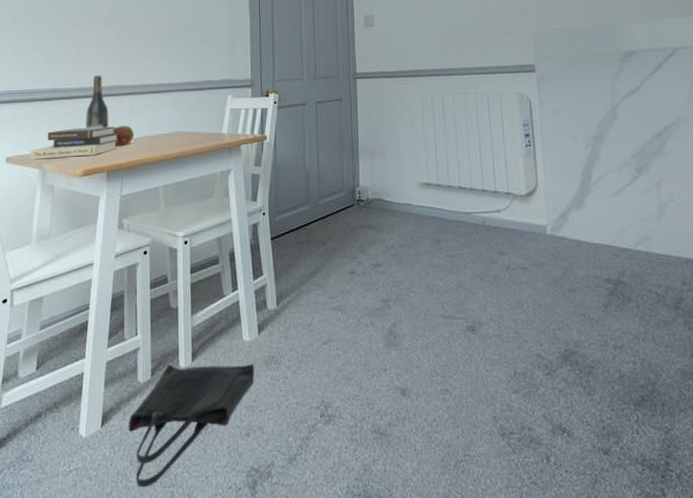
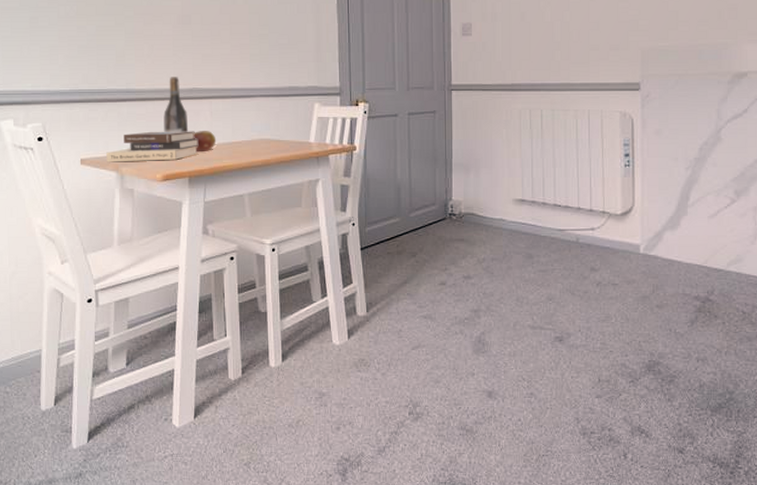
tote bag: present [129,364,255,487] -> none [221,364,345,472]

